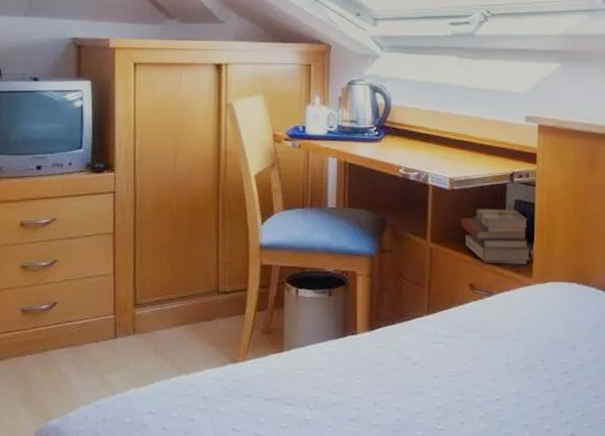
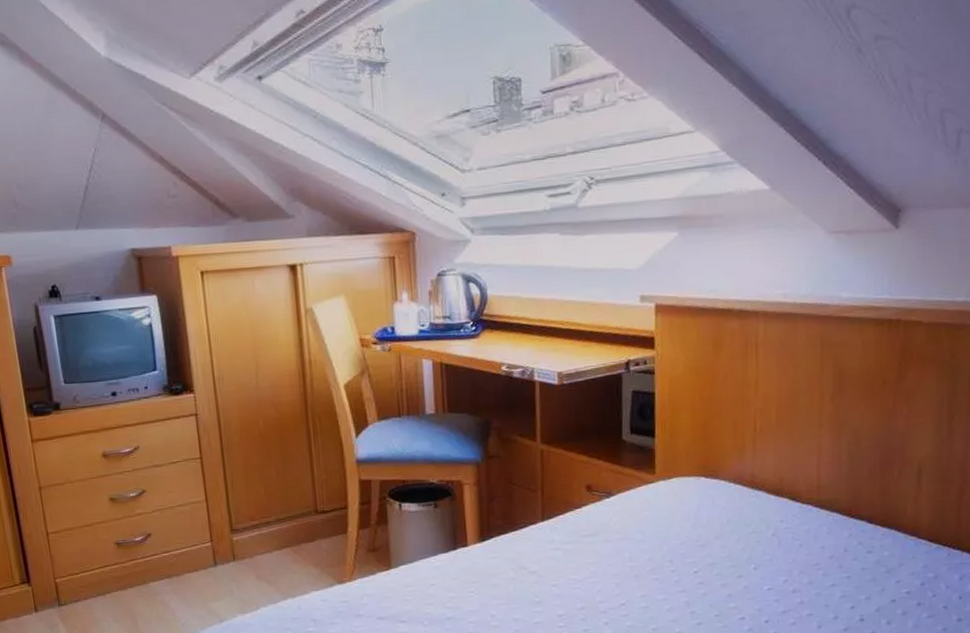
books: present [460,209,531,264] -> none [572,401,653,462]

